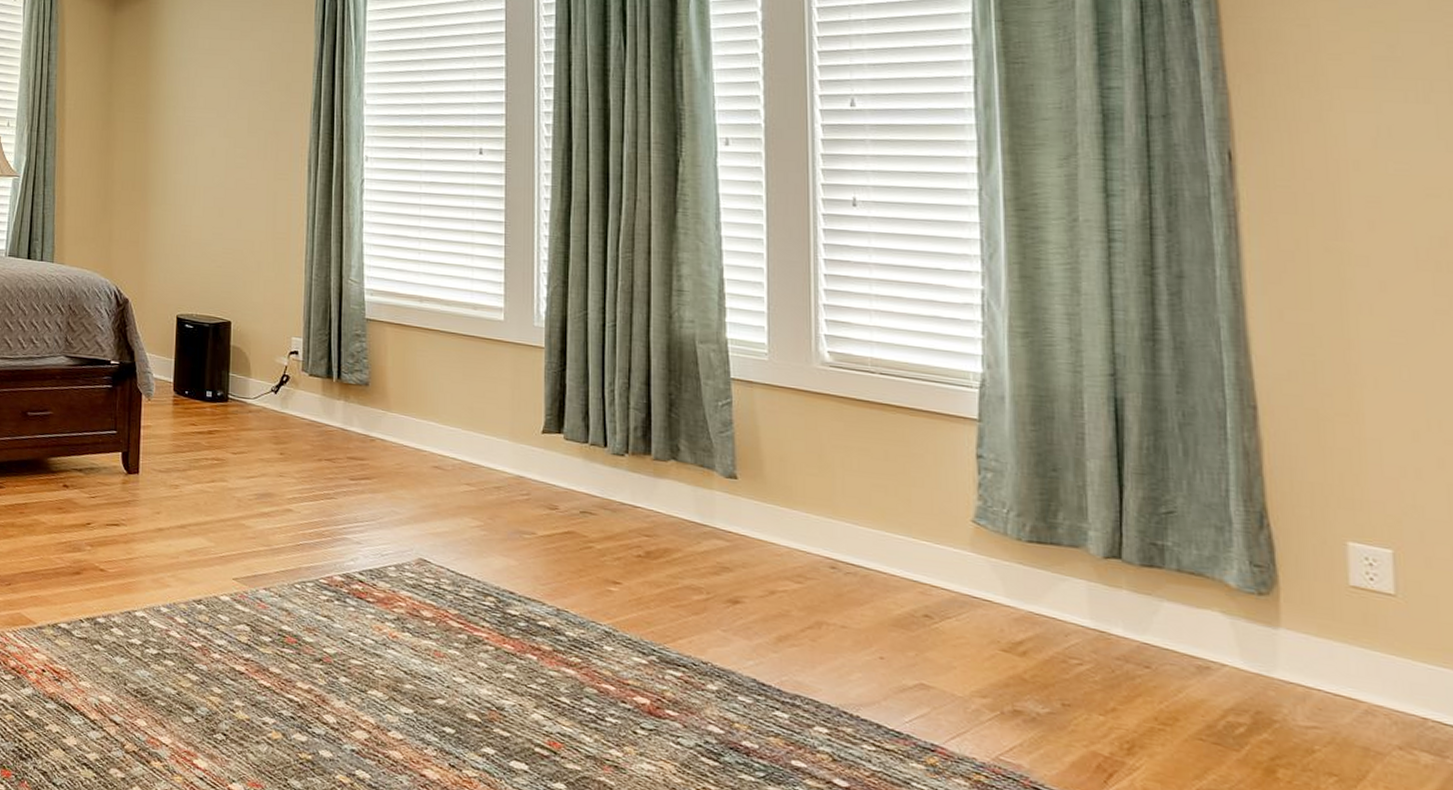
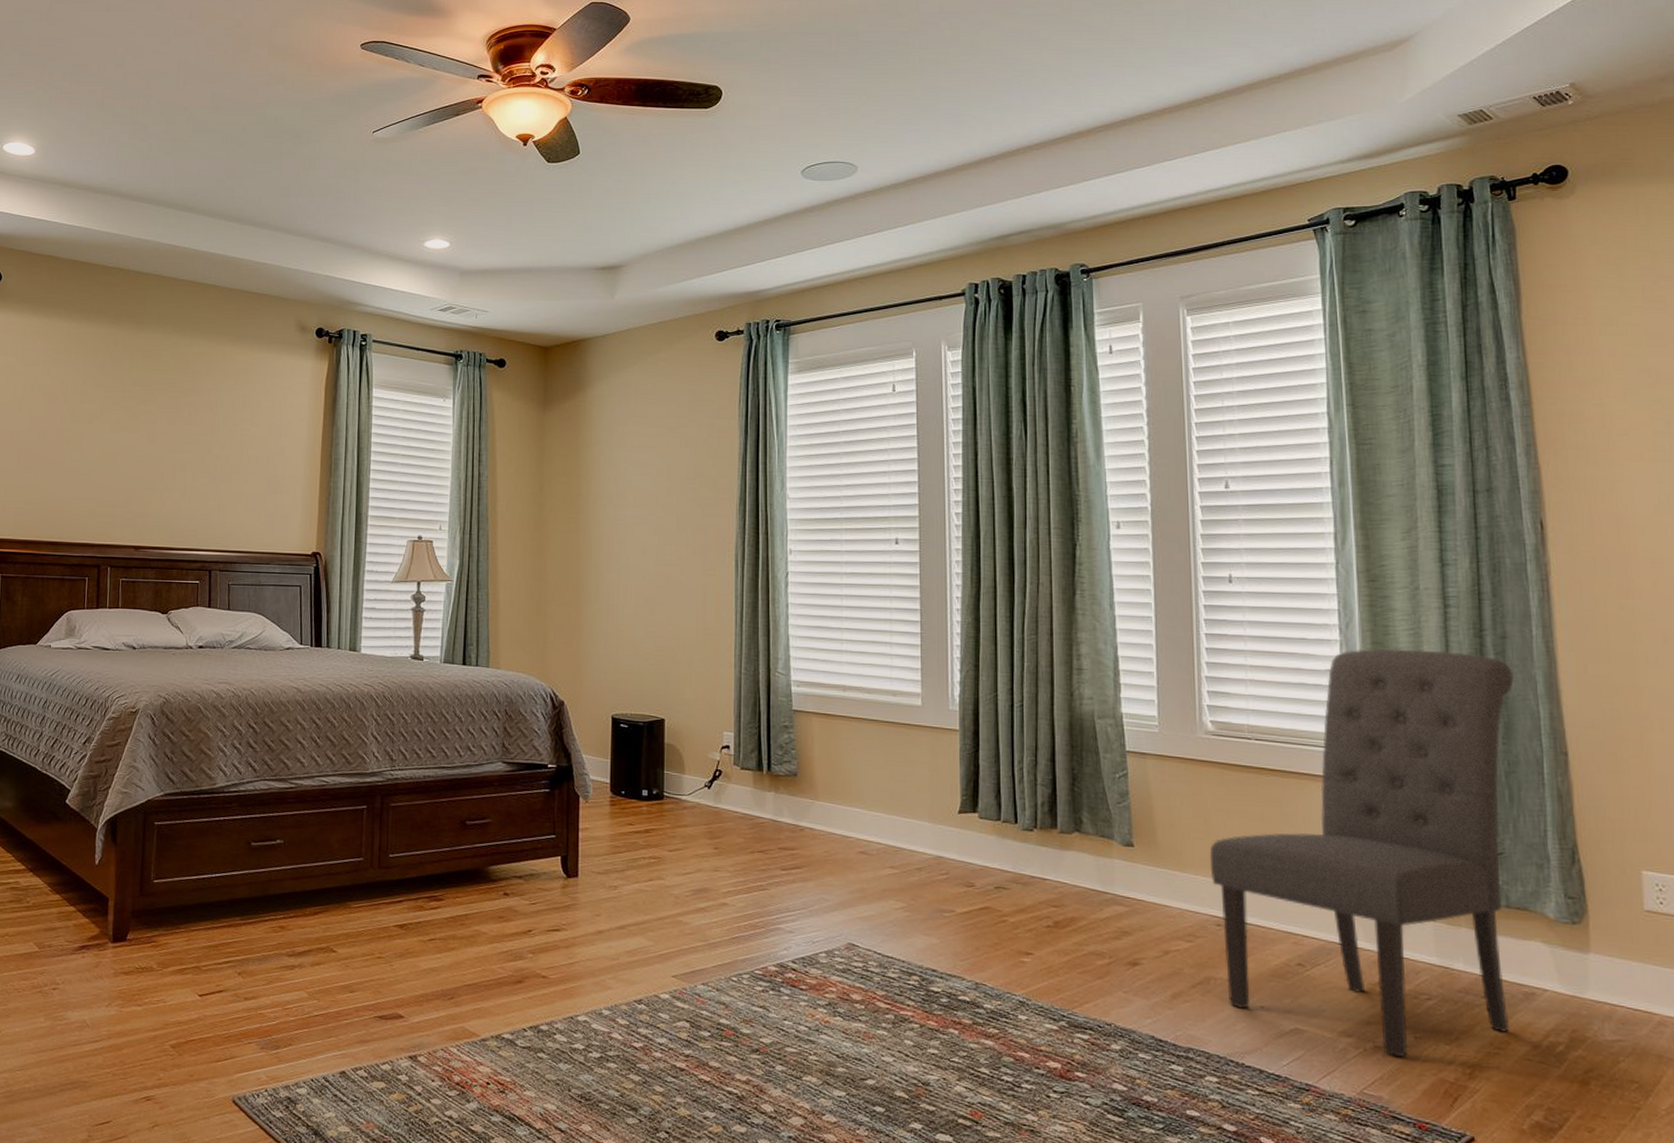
chair: none [824,282,1192,725] -> present [1209,648,1514,1058]

